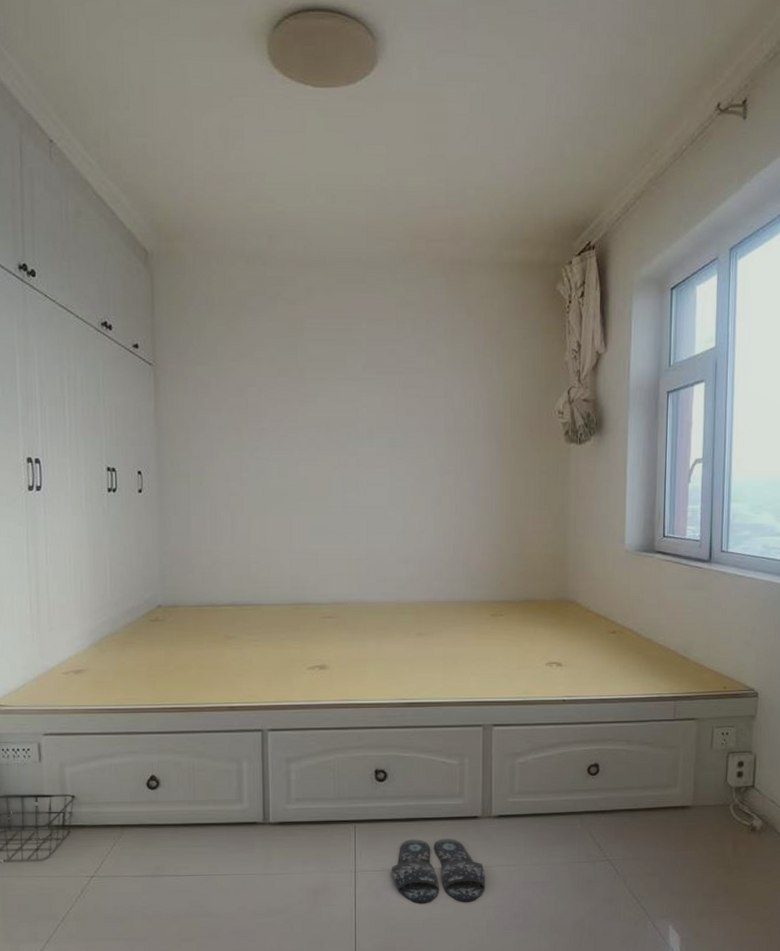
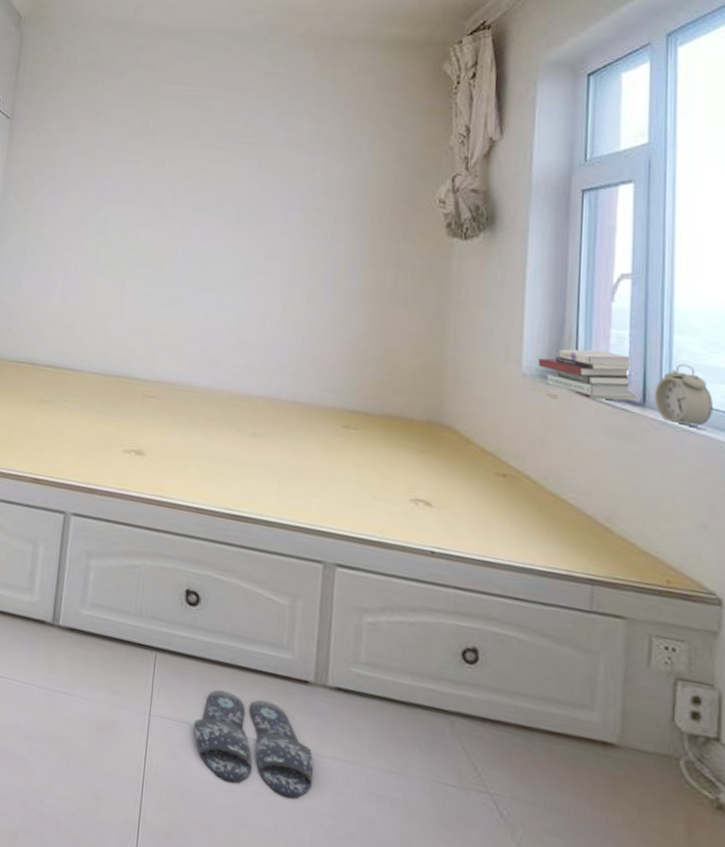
books: none [636,523,707,563] -> present [538,349,640,402]
alarm clock: none [717,525,756,573] -> present [655,363,713,427]

